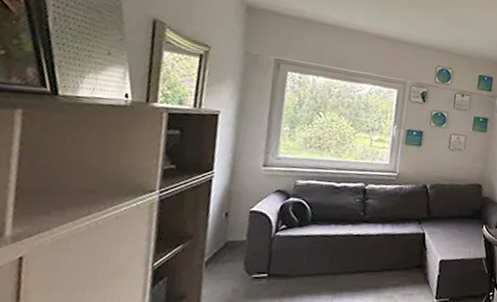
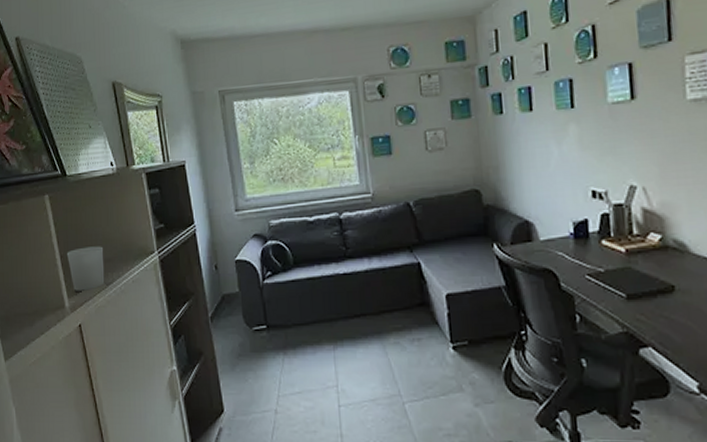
candle holder: none [24,173,87,221] -> present [66,246,105,291]

